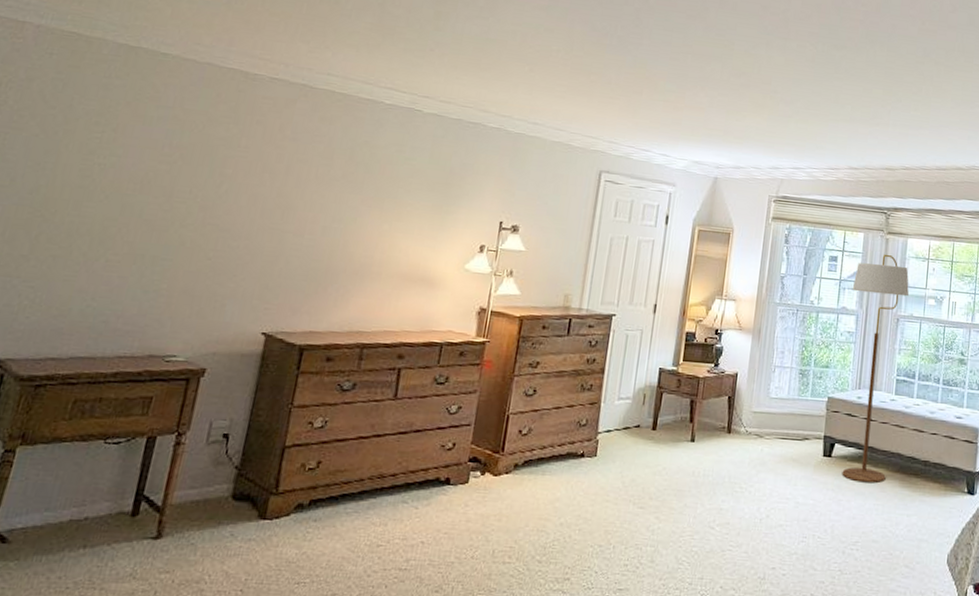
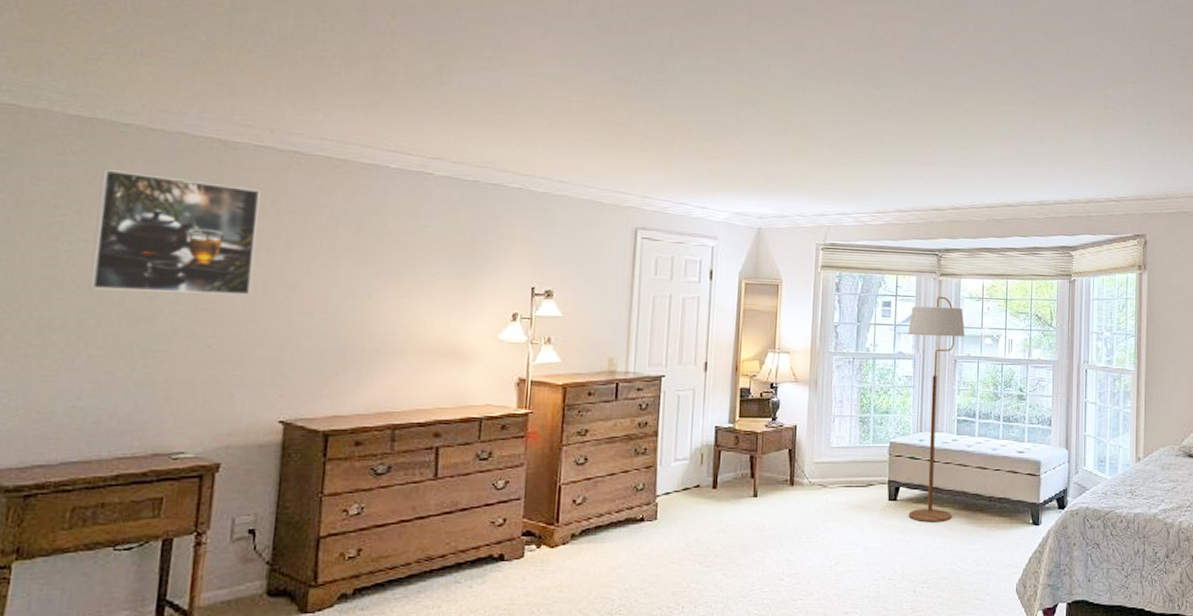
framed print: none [115,93,271,214] -> present [89,169,261,295]

